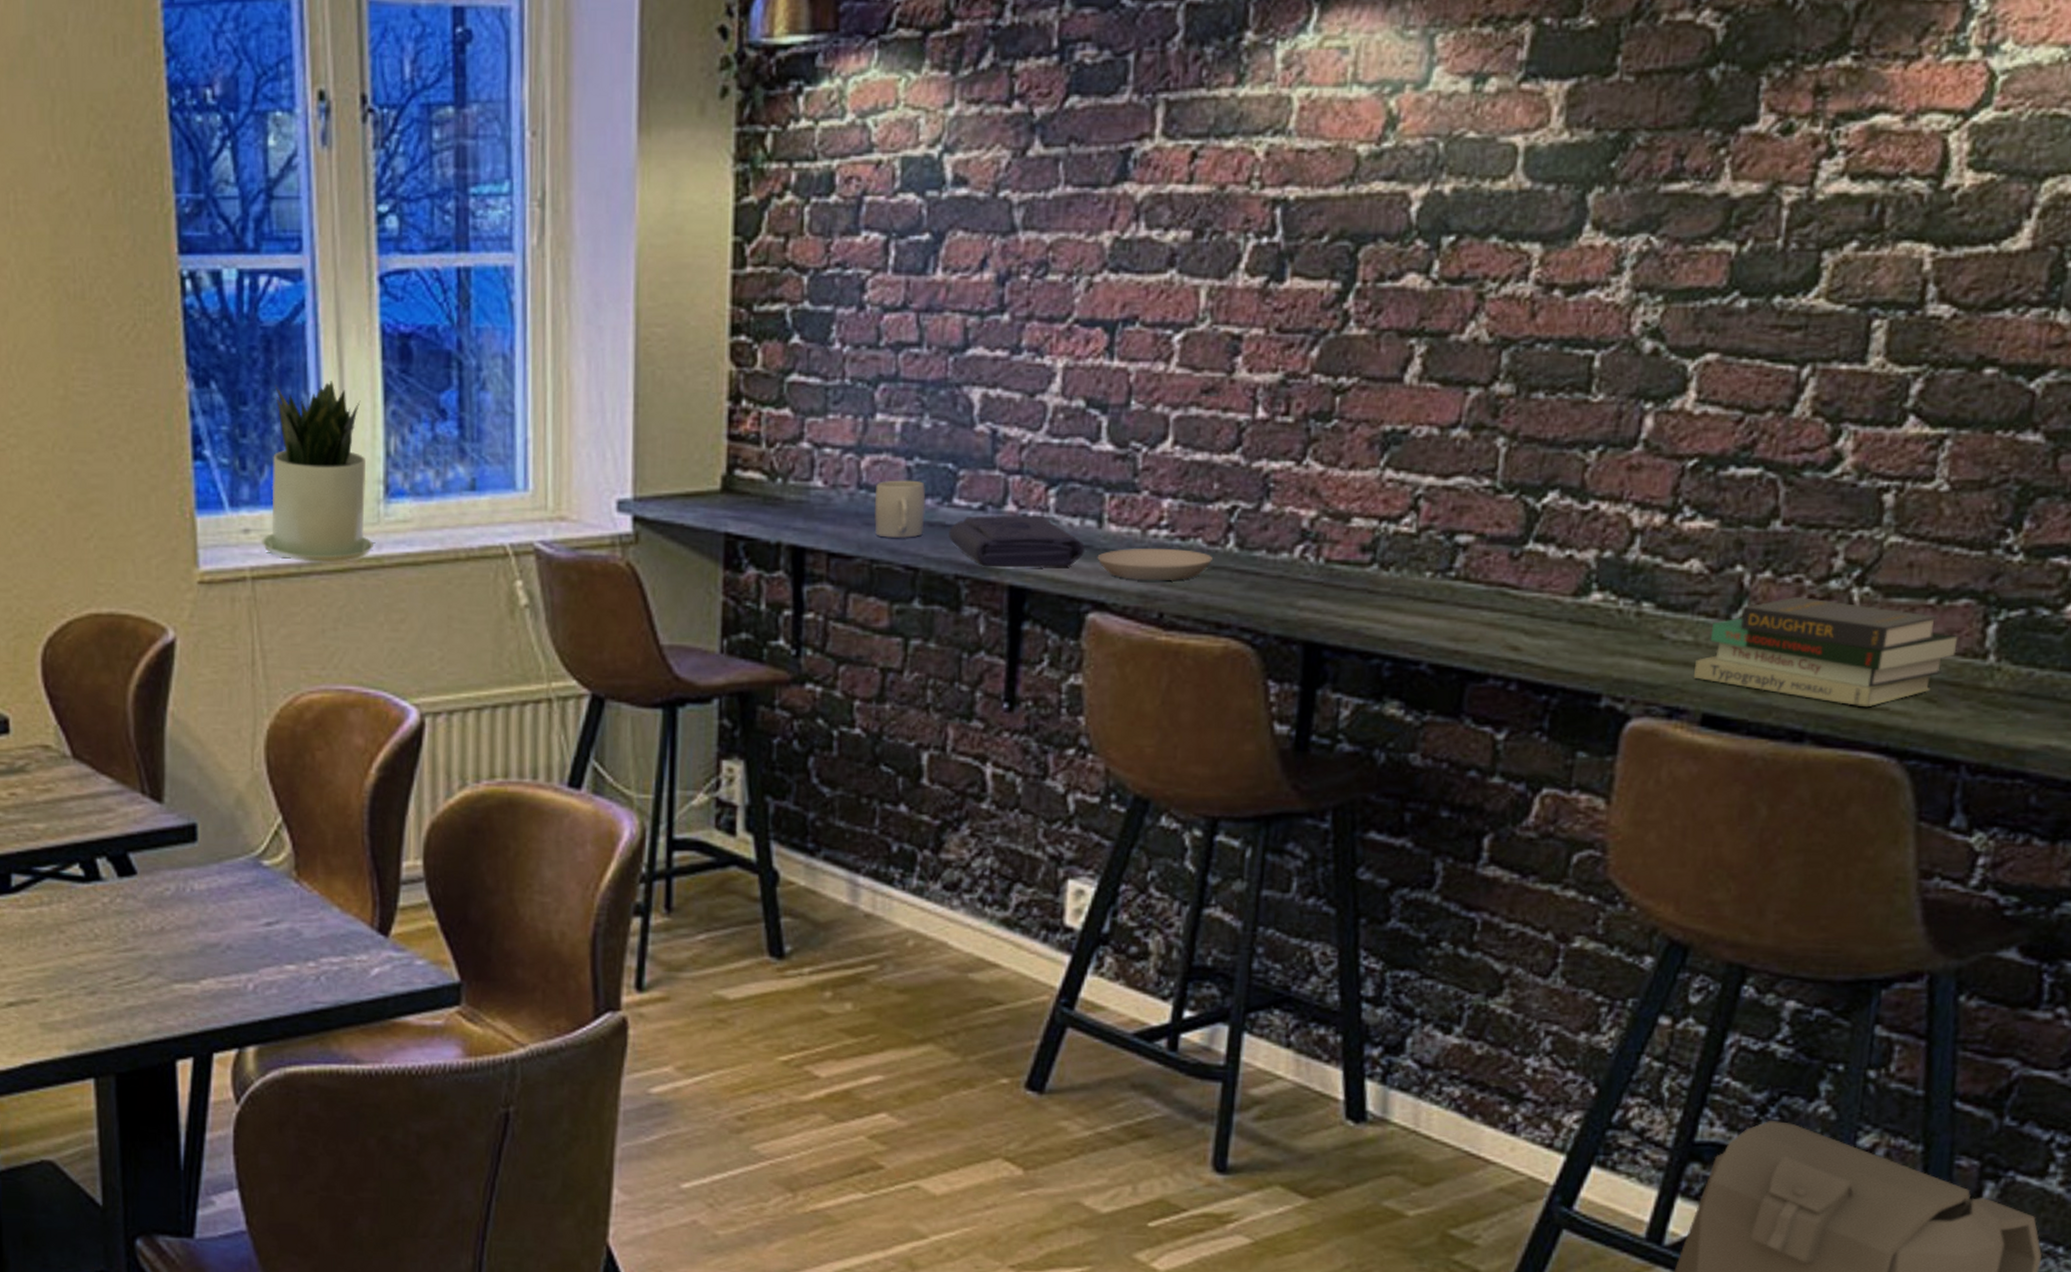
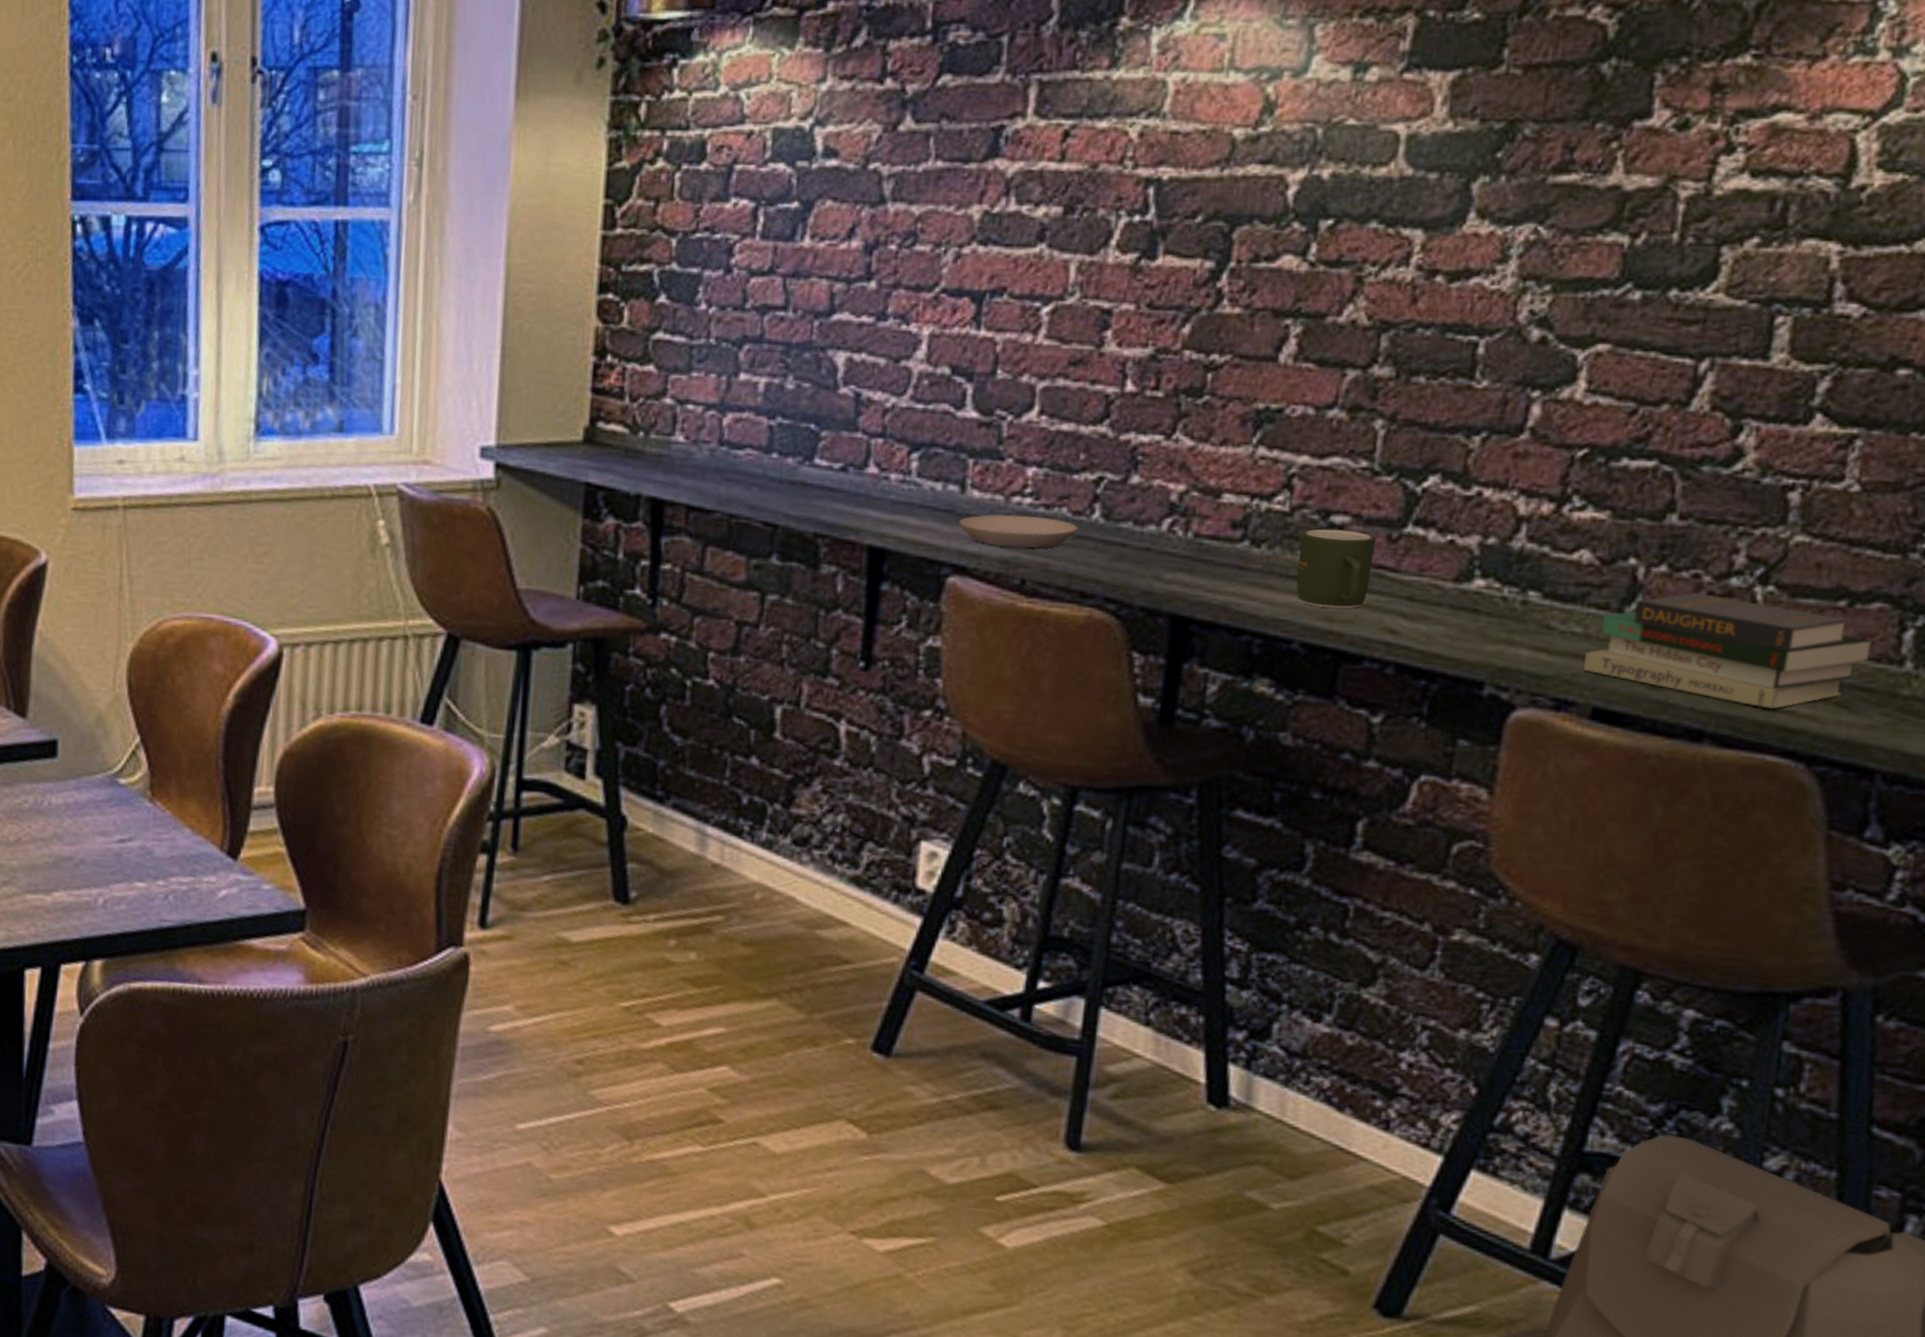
planter: present [262,381,373,563] -> none [135,323,242,496]
mug: present [874,480,926,538] -> none [734,438,787,495]
clutch bag: present [949,515,1085,568] -> none [809,476,947,530]
mug: none [1423,549,1499,629] -> present [1296,528,1377,610]

